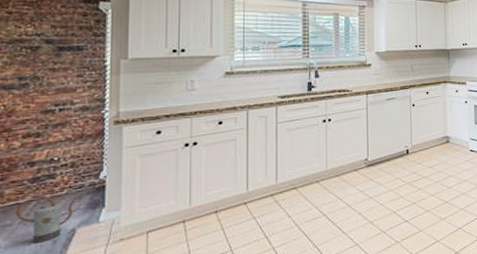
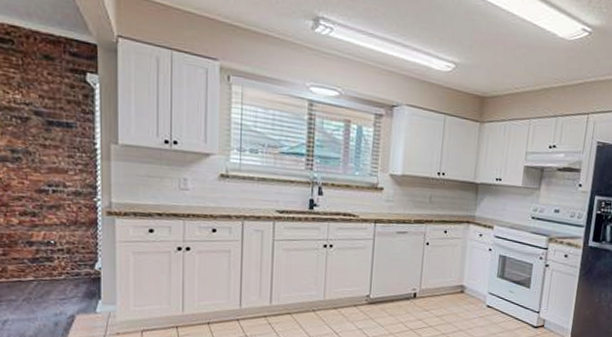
watering can: present [15,195,78,243] -> none [19,276,76,323]

